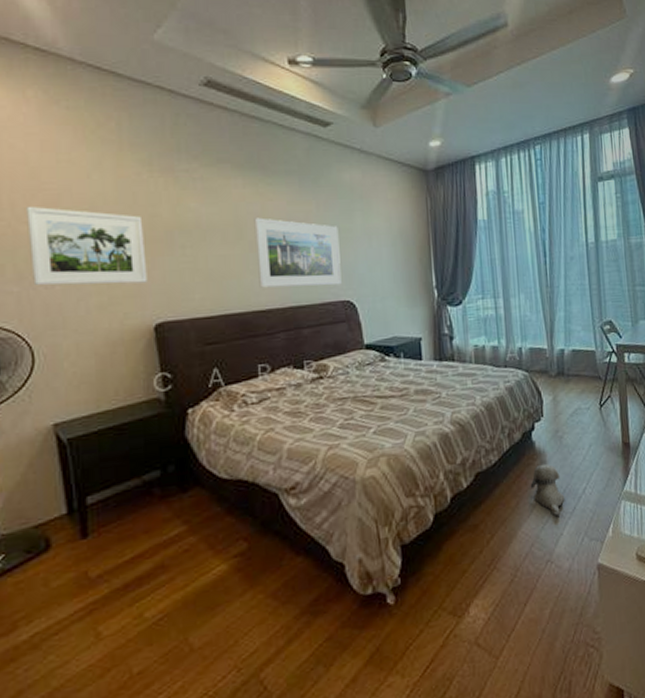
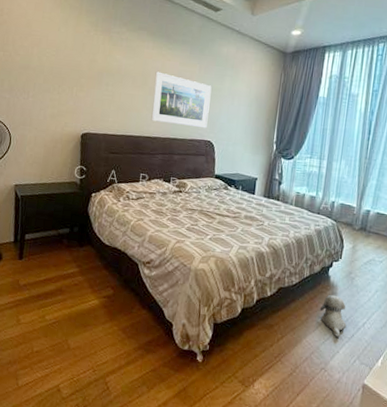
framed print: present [26,206,148,286] -> none [17,44,86,105]

